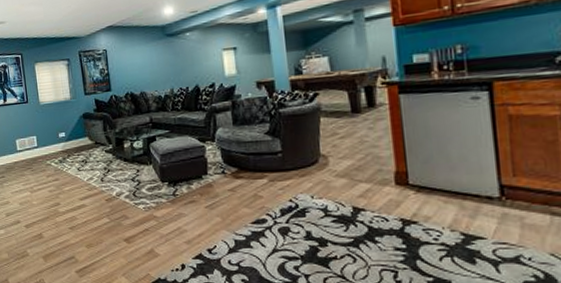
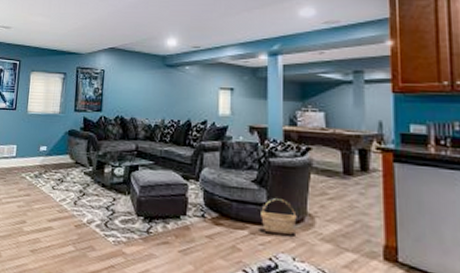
basket: none [277,145,312,178] -> present [261,198,297,236]

